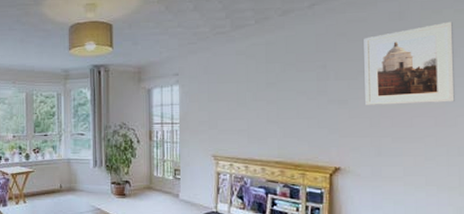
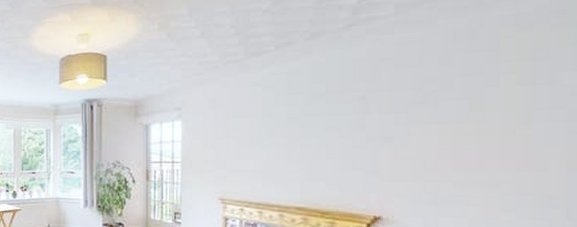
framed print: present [364,21,455,105] -> none [418,39,548,144]

